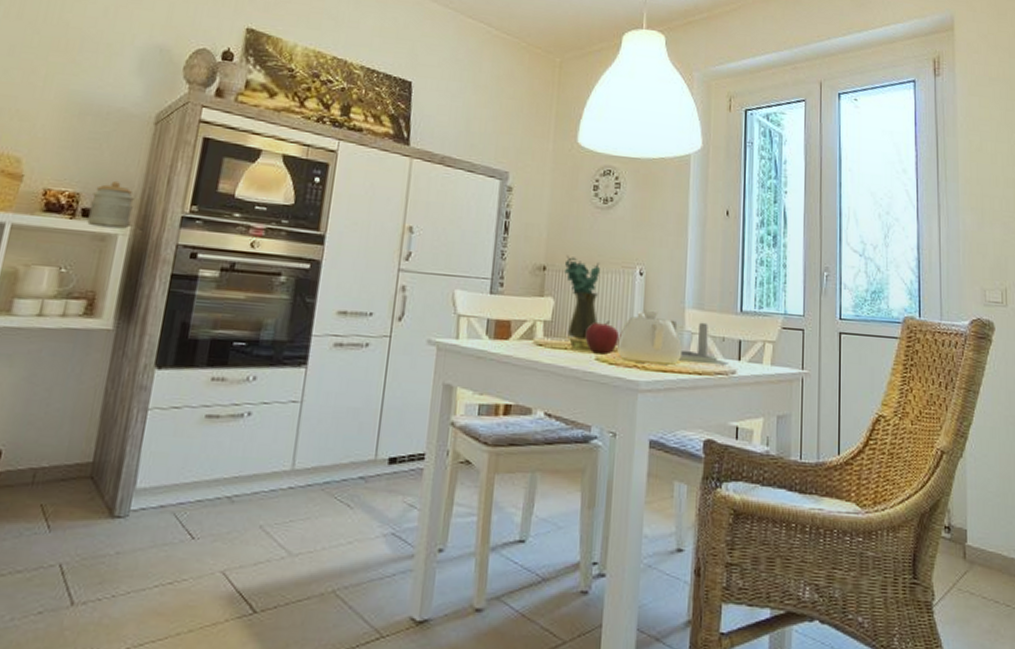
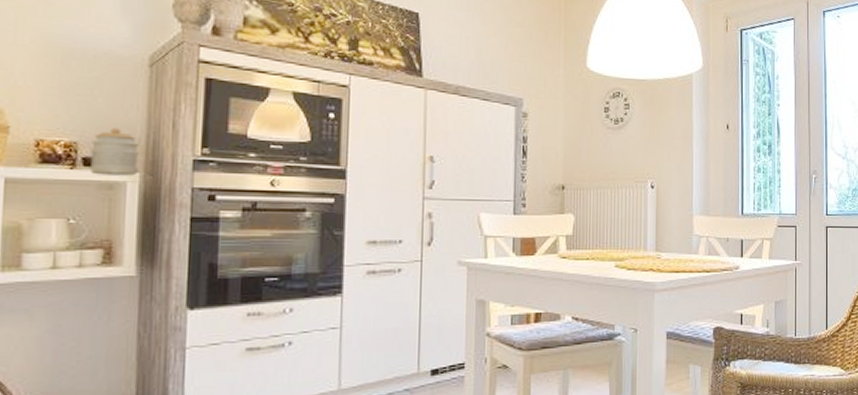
vase: present [565,255,601,352] -> none [582,174,616,260]
fruit: present [585,321,620,355] -> none [605,231,636,262]
teapot: present [616,309,683,366] -> none [633,219,692,267]
napkin holder: present [670,319,728,366] -> none [680,226,732,263]

